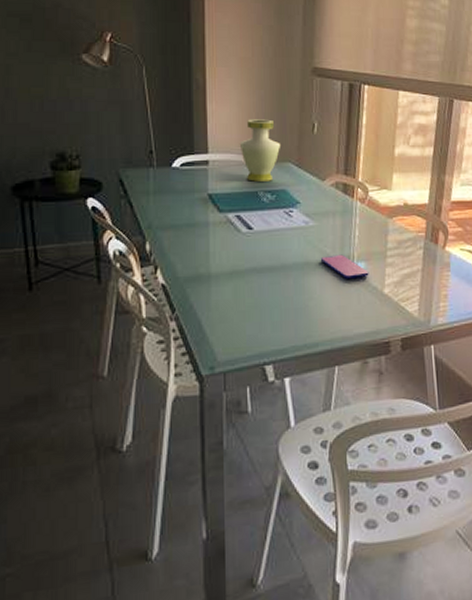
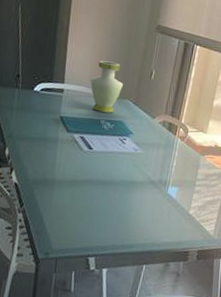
smartphone: present [320,254,369,279] -> none [142,178,180,199]

